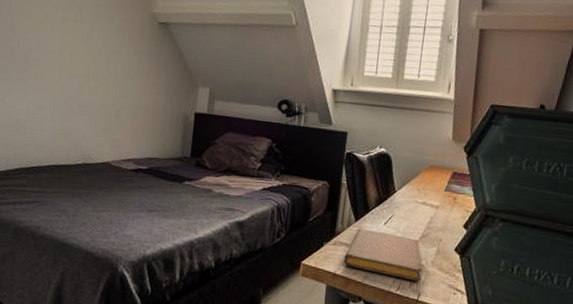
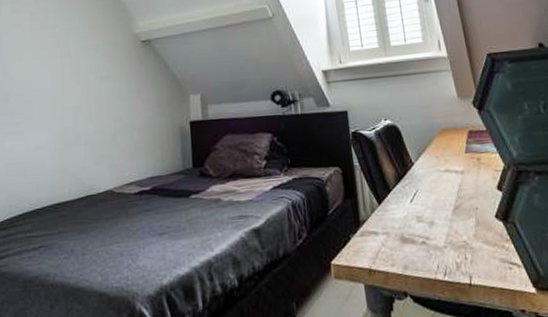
notebook: present [343,228,422,281] -> none [376,211,467,262]

